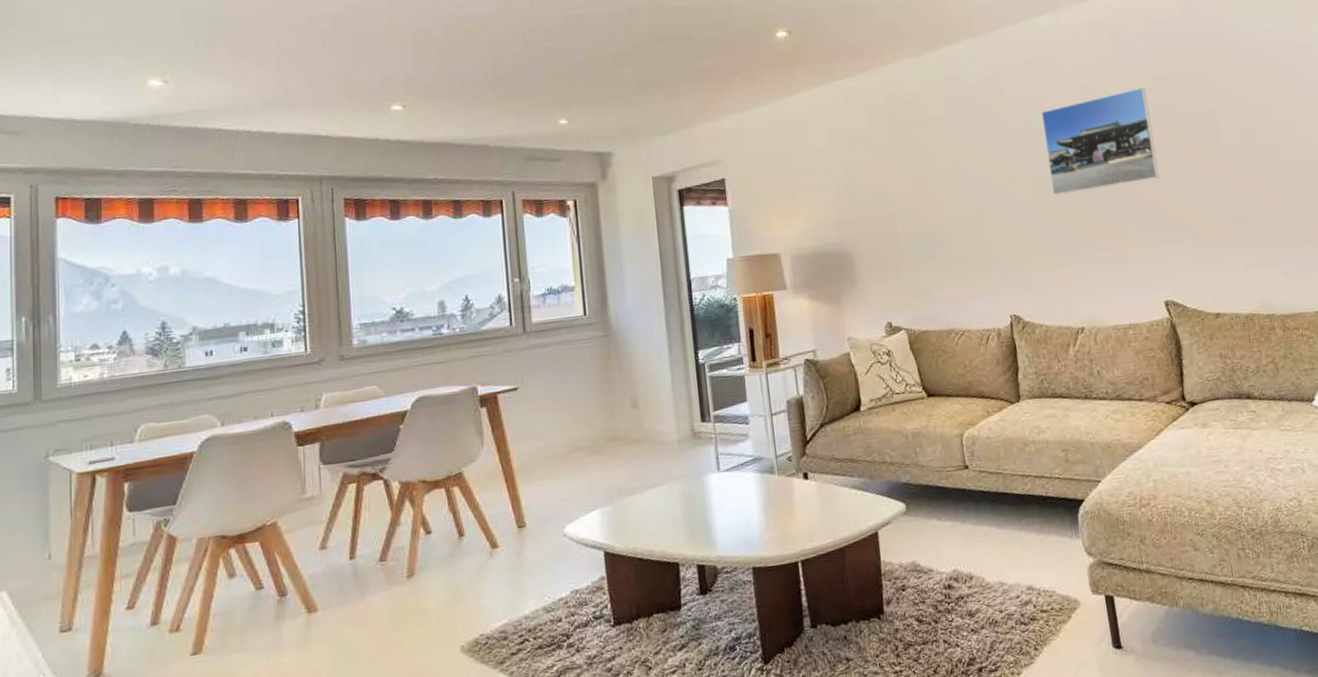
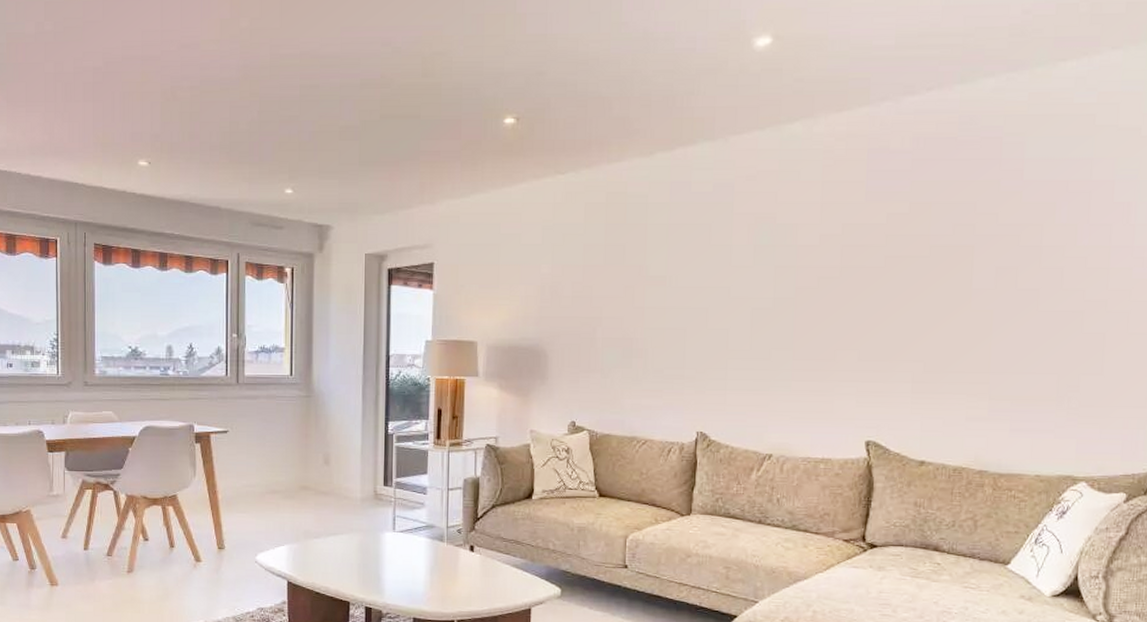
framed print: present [1040,86,1159,196] -> none [767,211,896,318]

